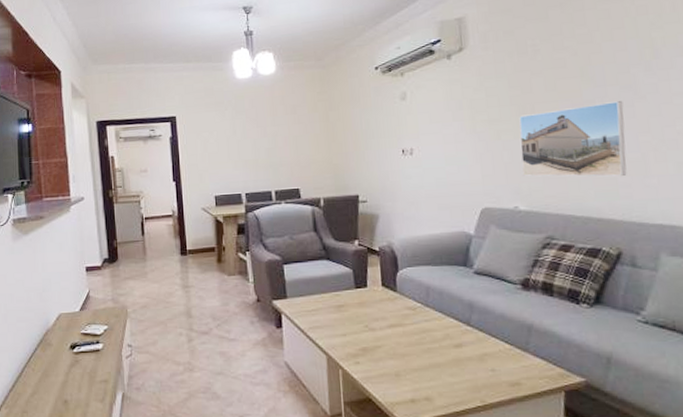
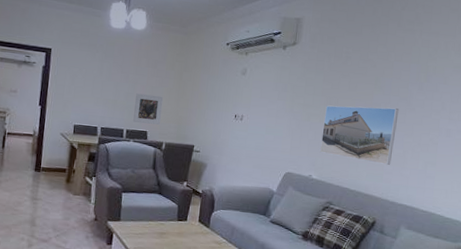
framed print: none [279,144,313,182] -> present [133,93,164,125]

